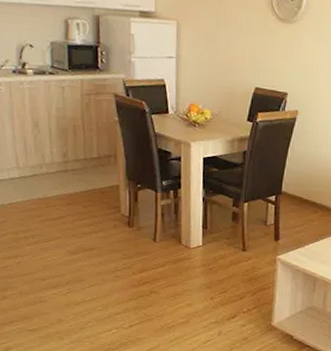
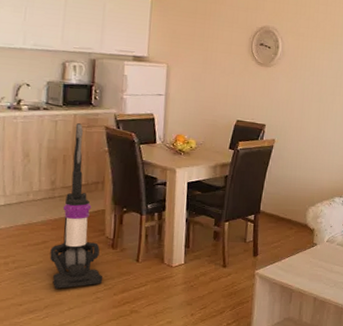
vacuum cleaner: none [67,90,120,266] -> present [50,123,102,289]

